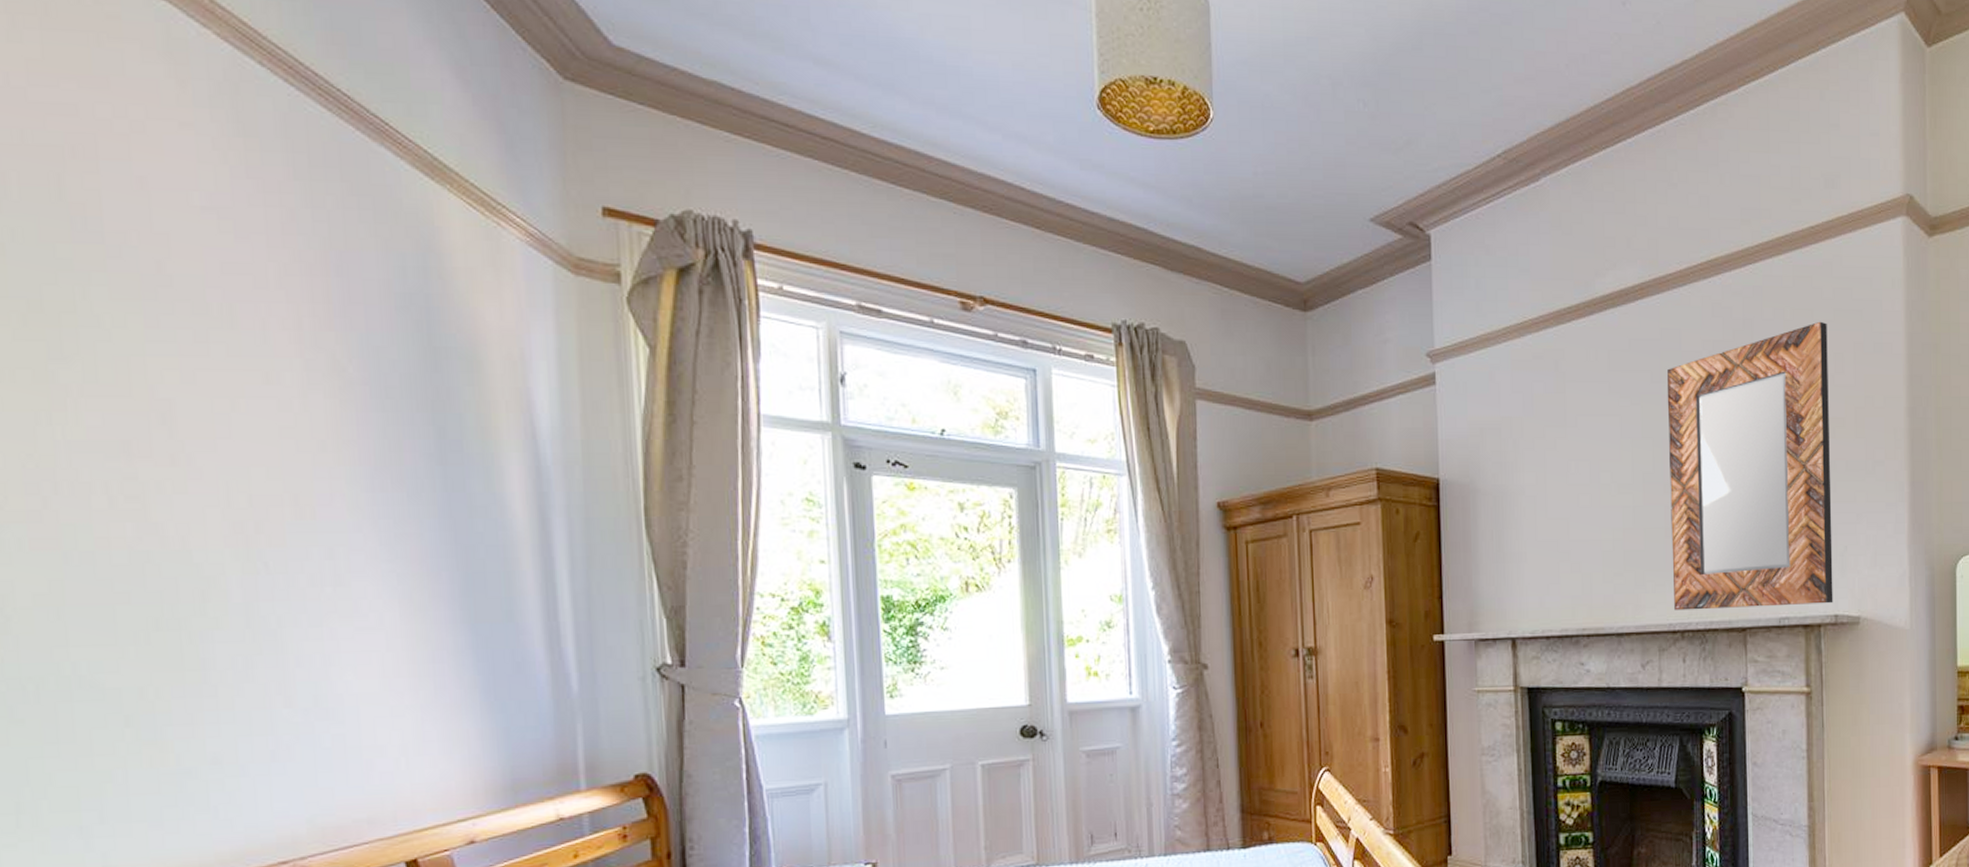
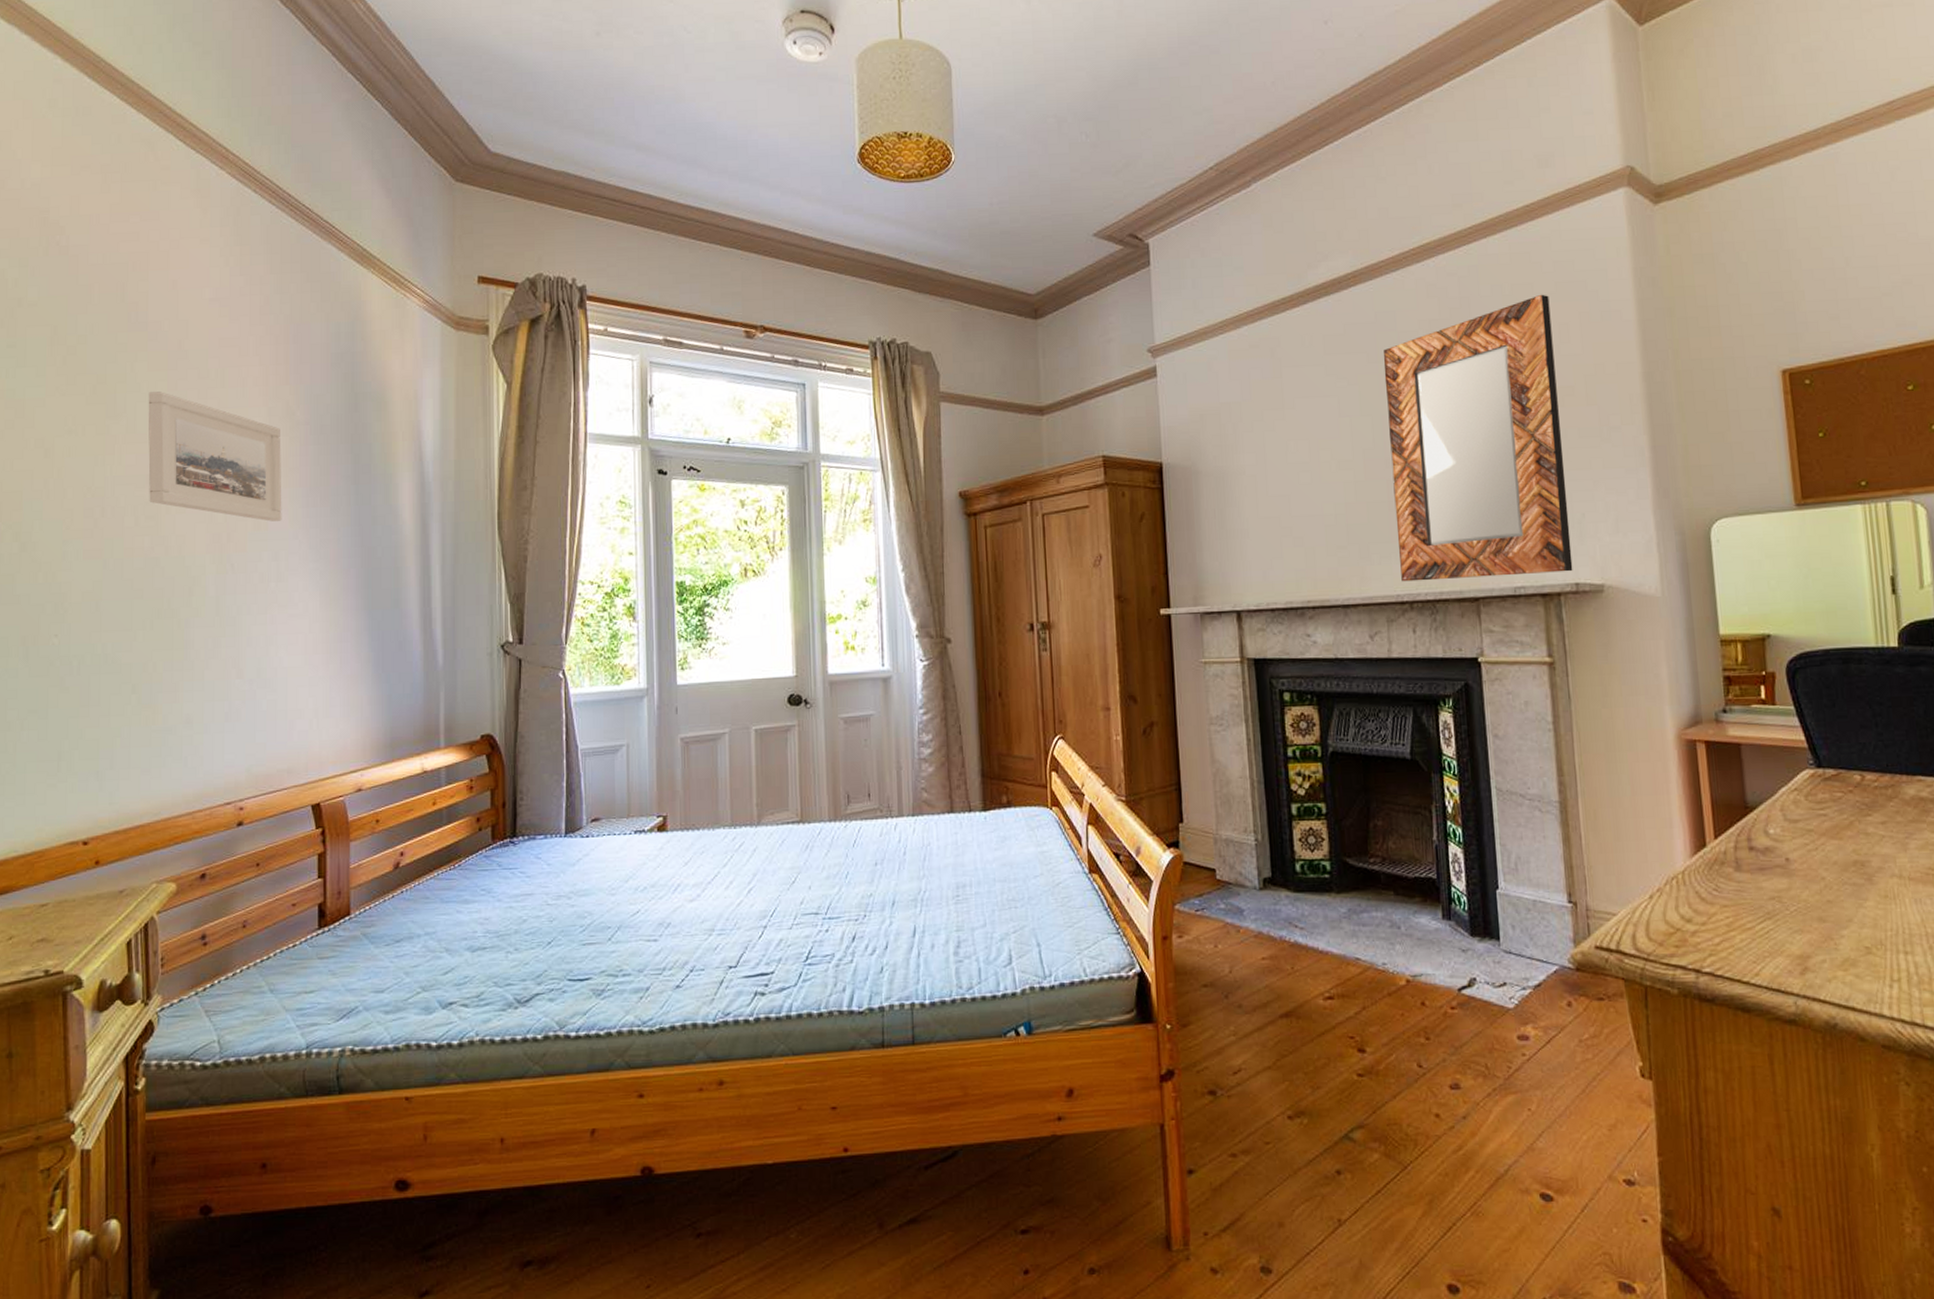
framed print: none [113,329,337,509] -> present [148,391,282,522]

